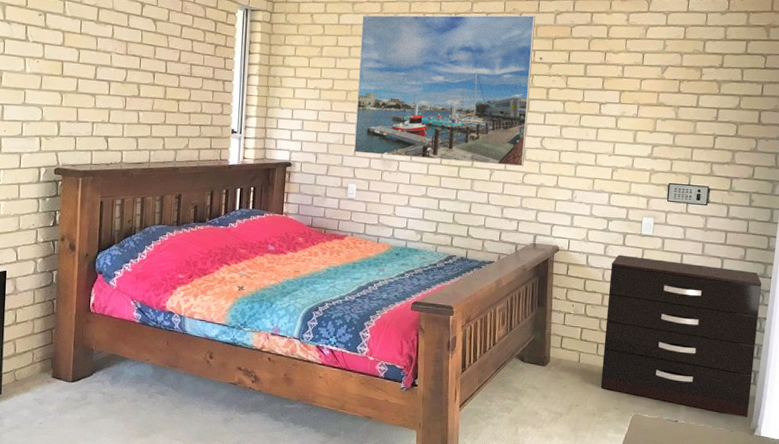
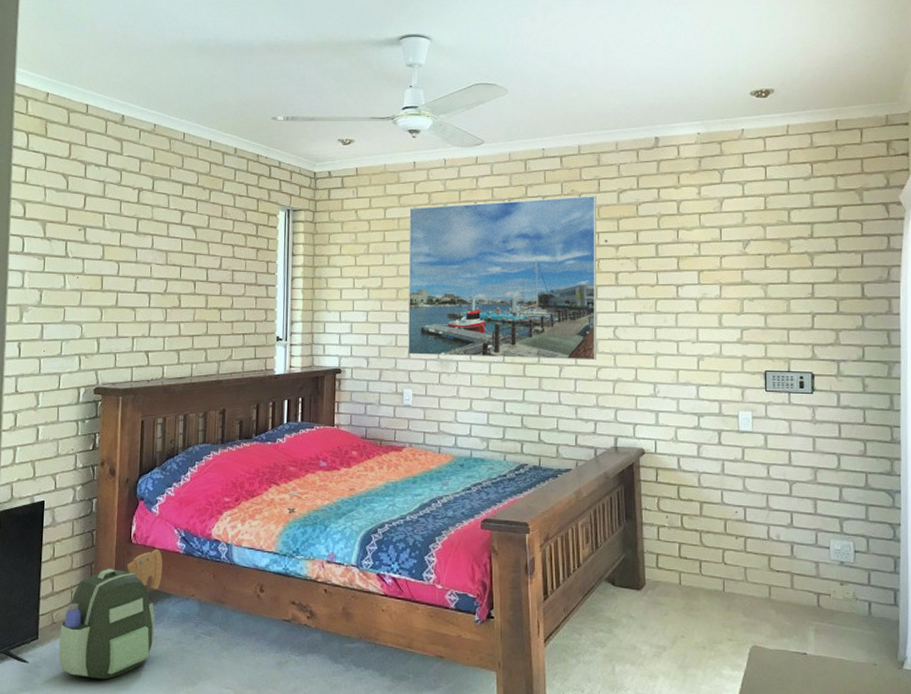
backpack: none [21,317,120,431] -> present [59,548,163,680]
dresser: present [600,255,762,418] -> none [707,455,893,648]

